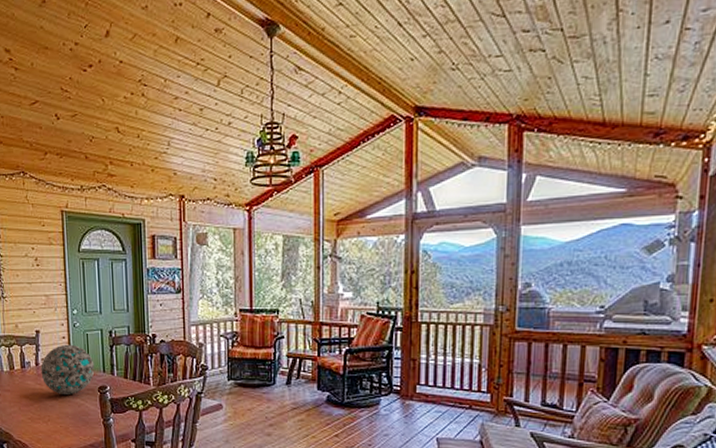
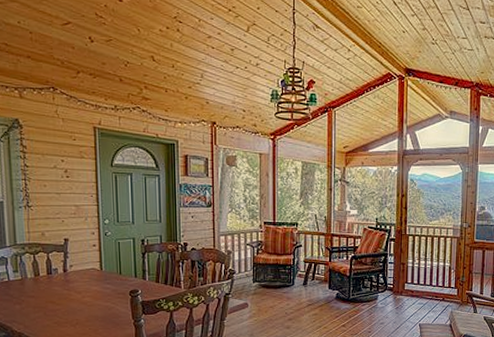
geode: present [40,344,95,395] -> none [69,251,126,299]

